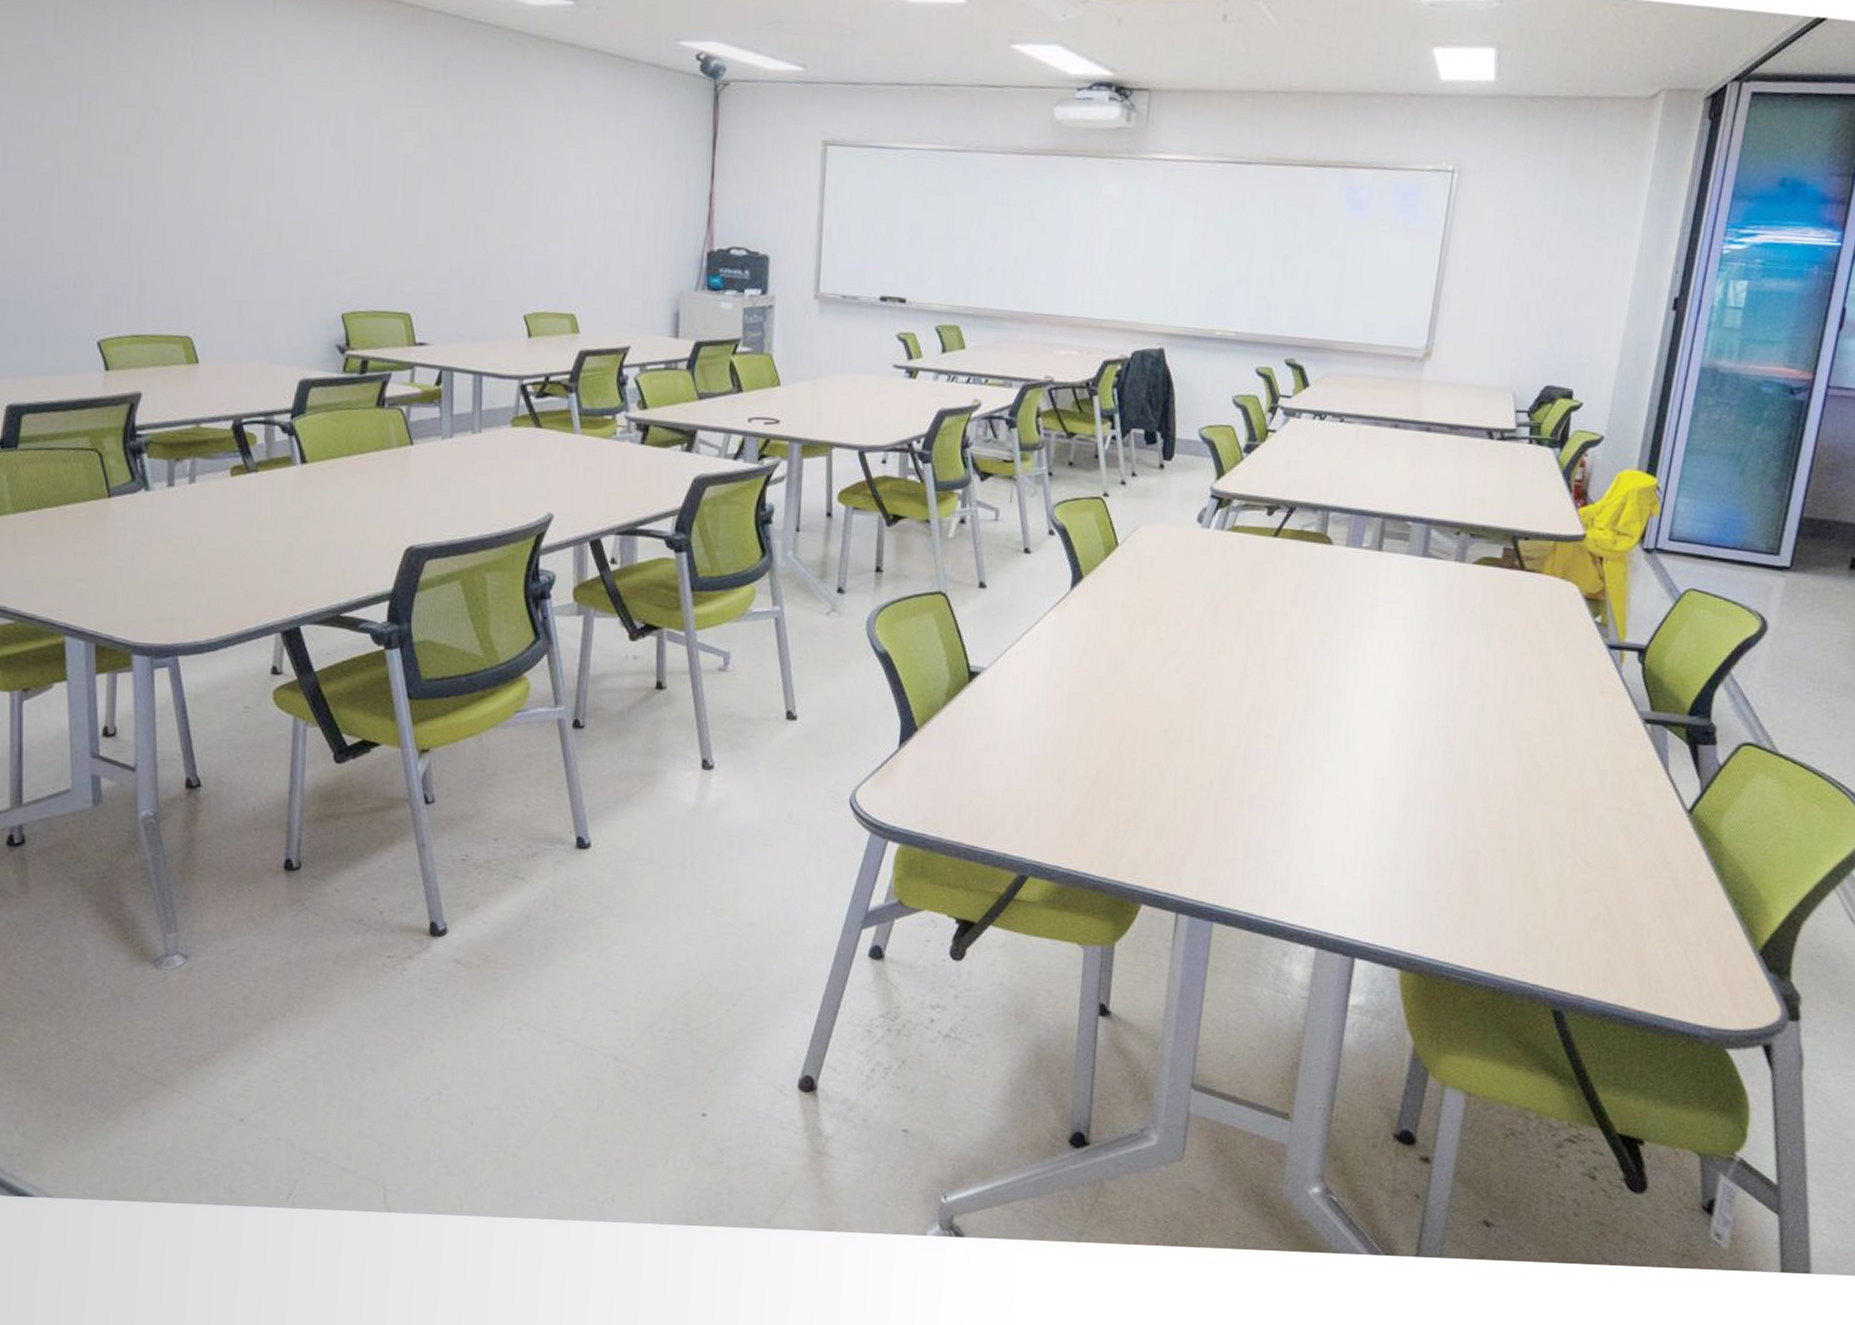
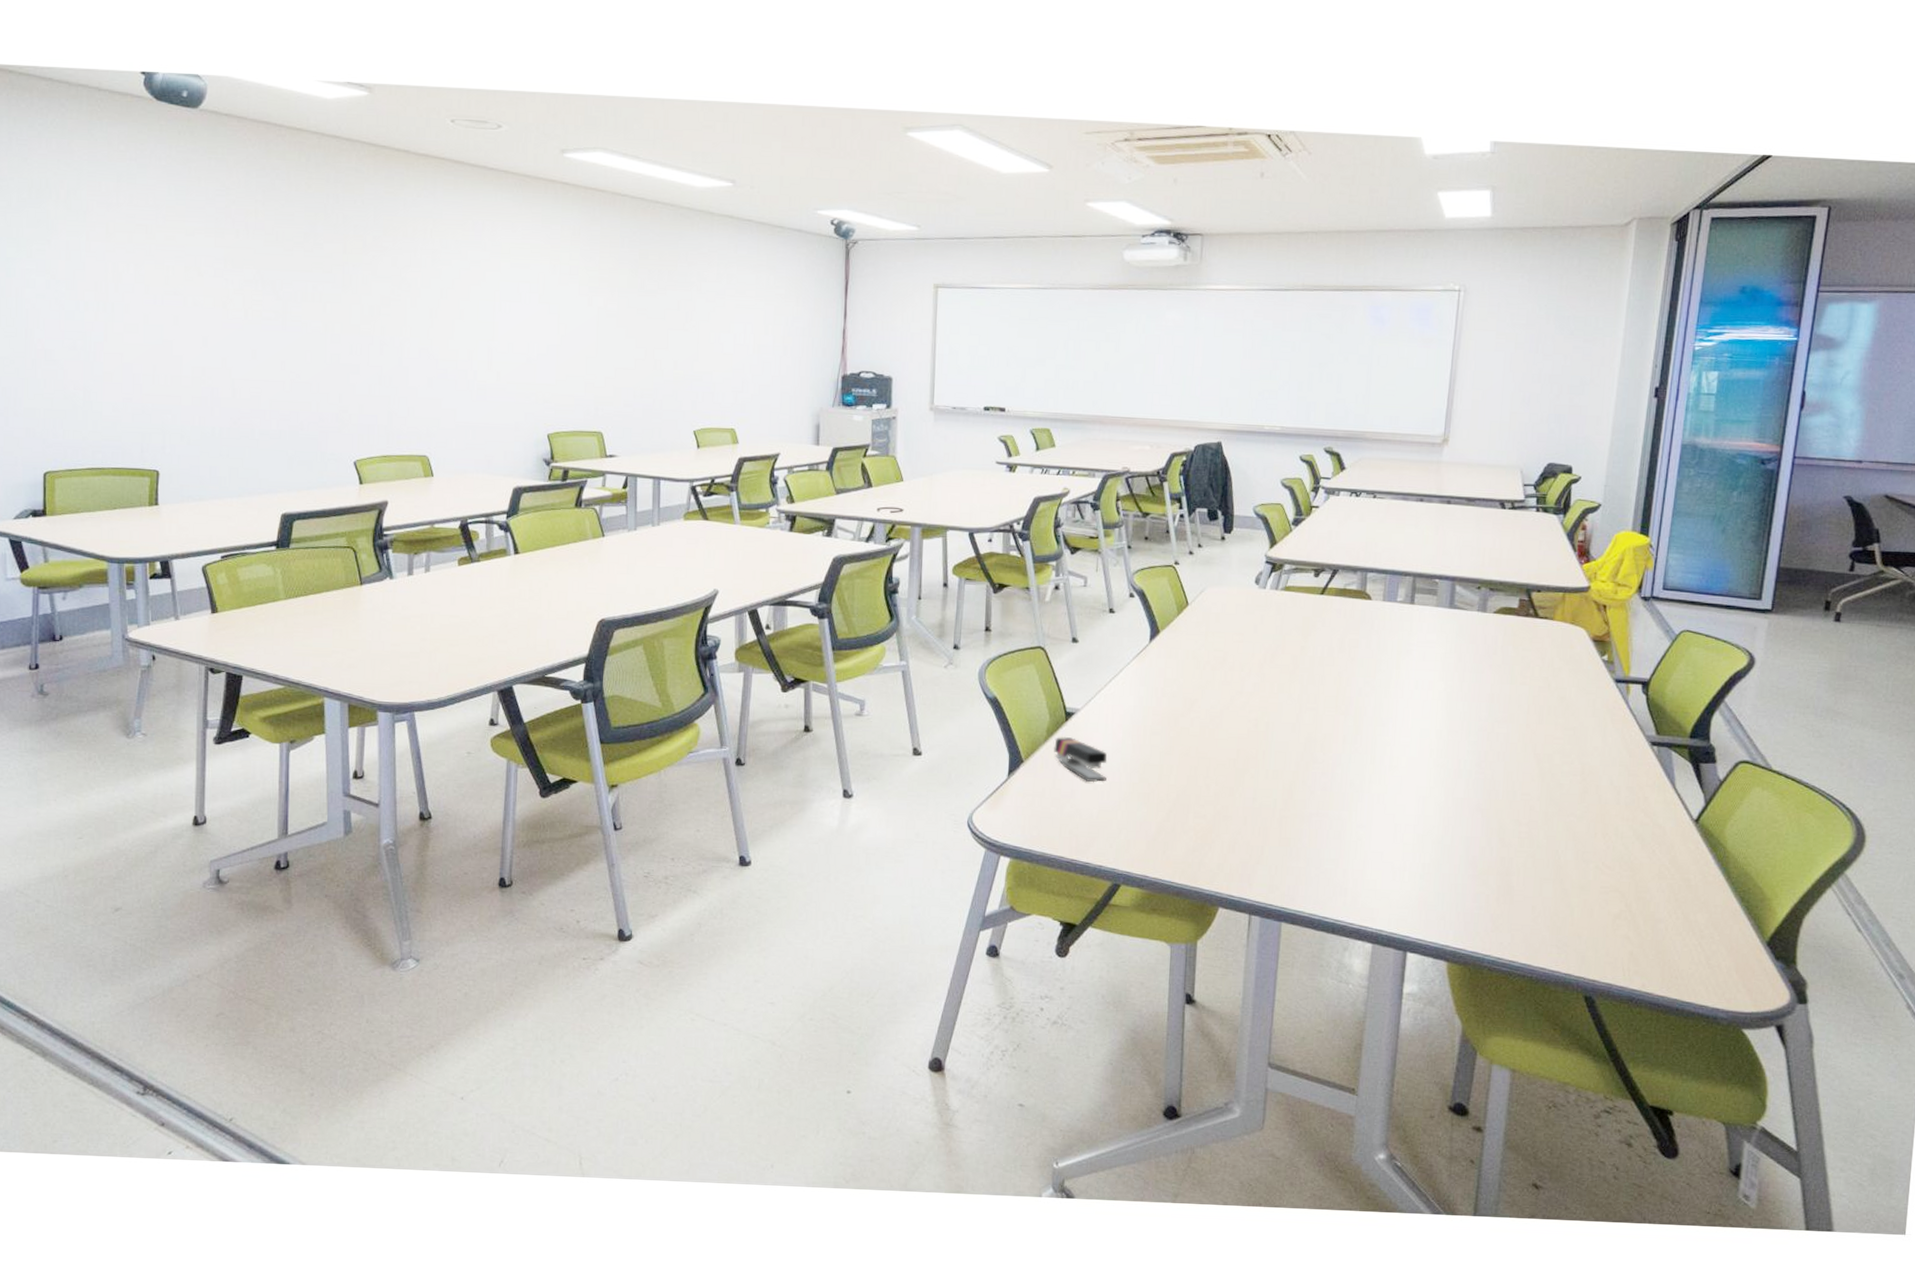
stapler: none [954,701,1017,756] -> present [1054,737,1107,783]

